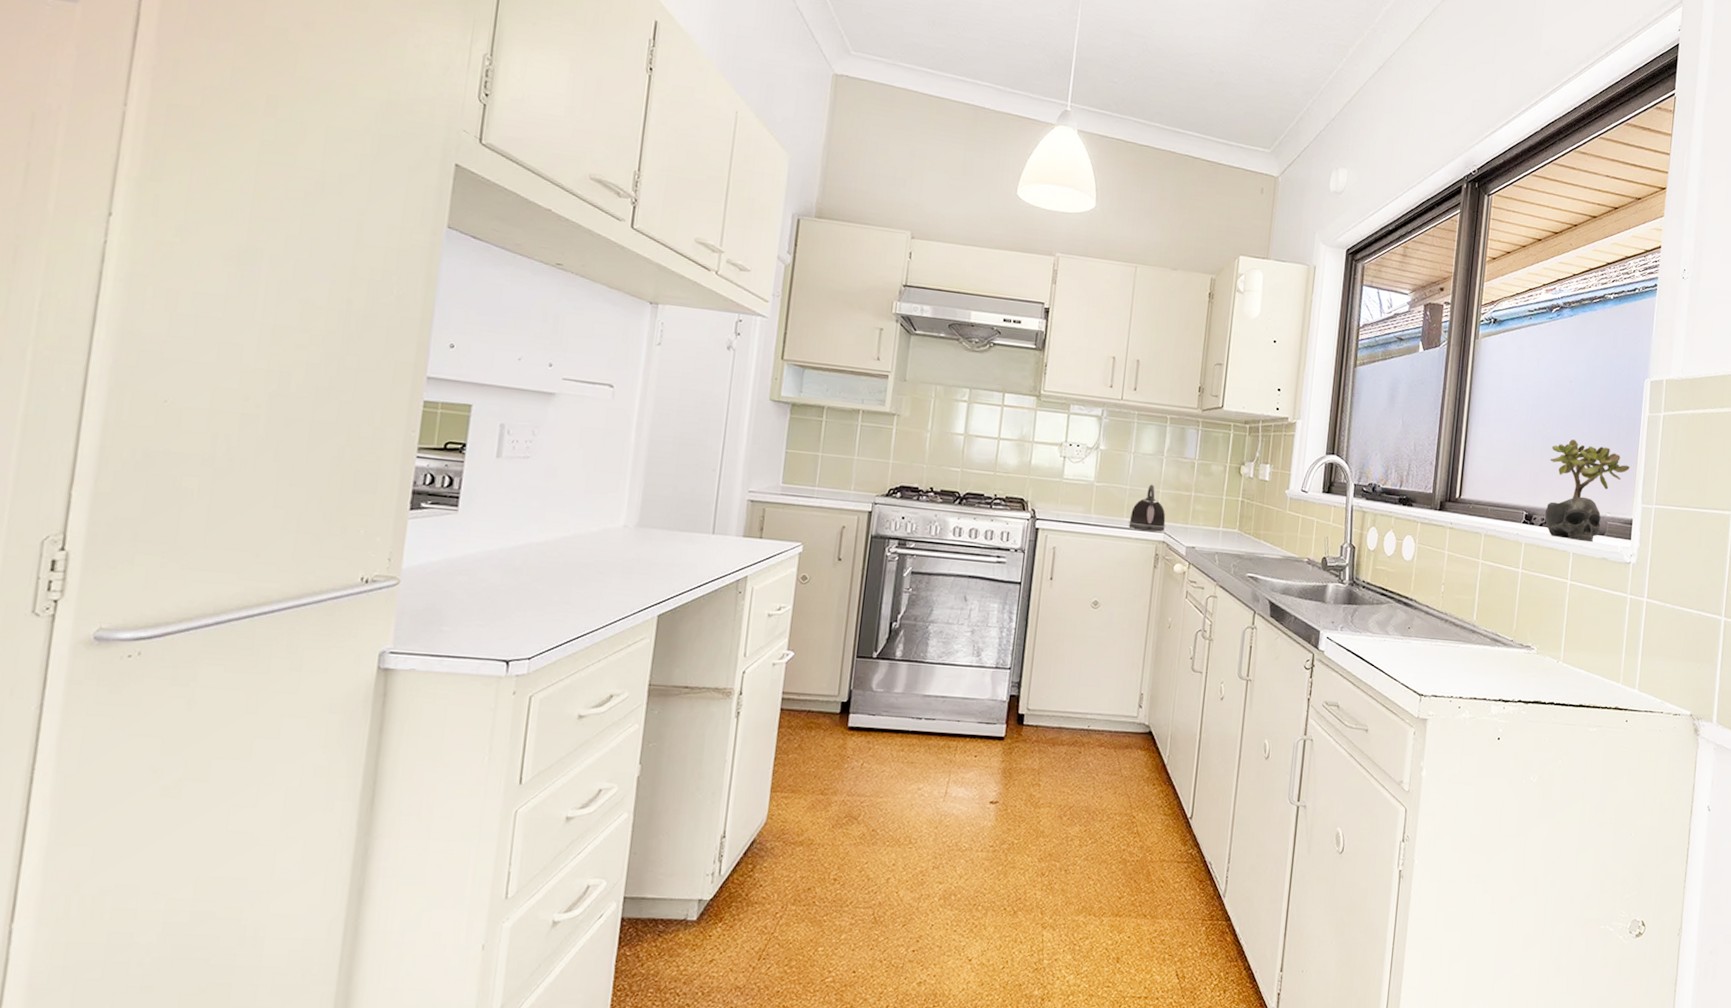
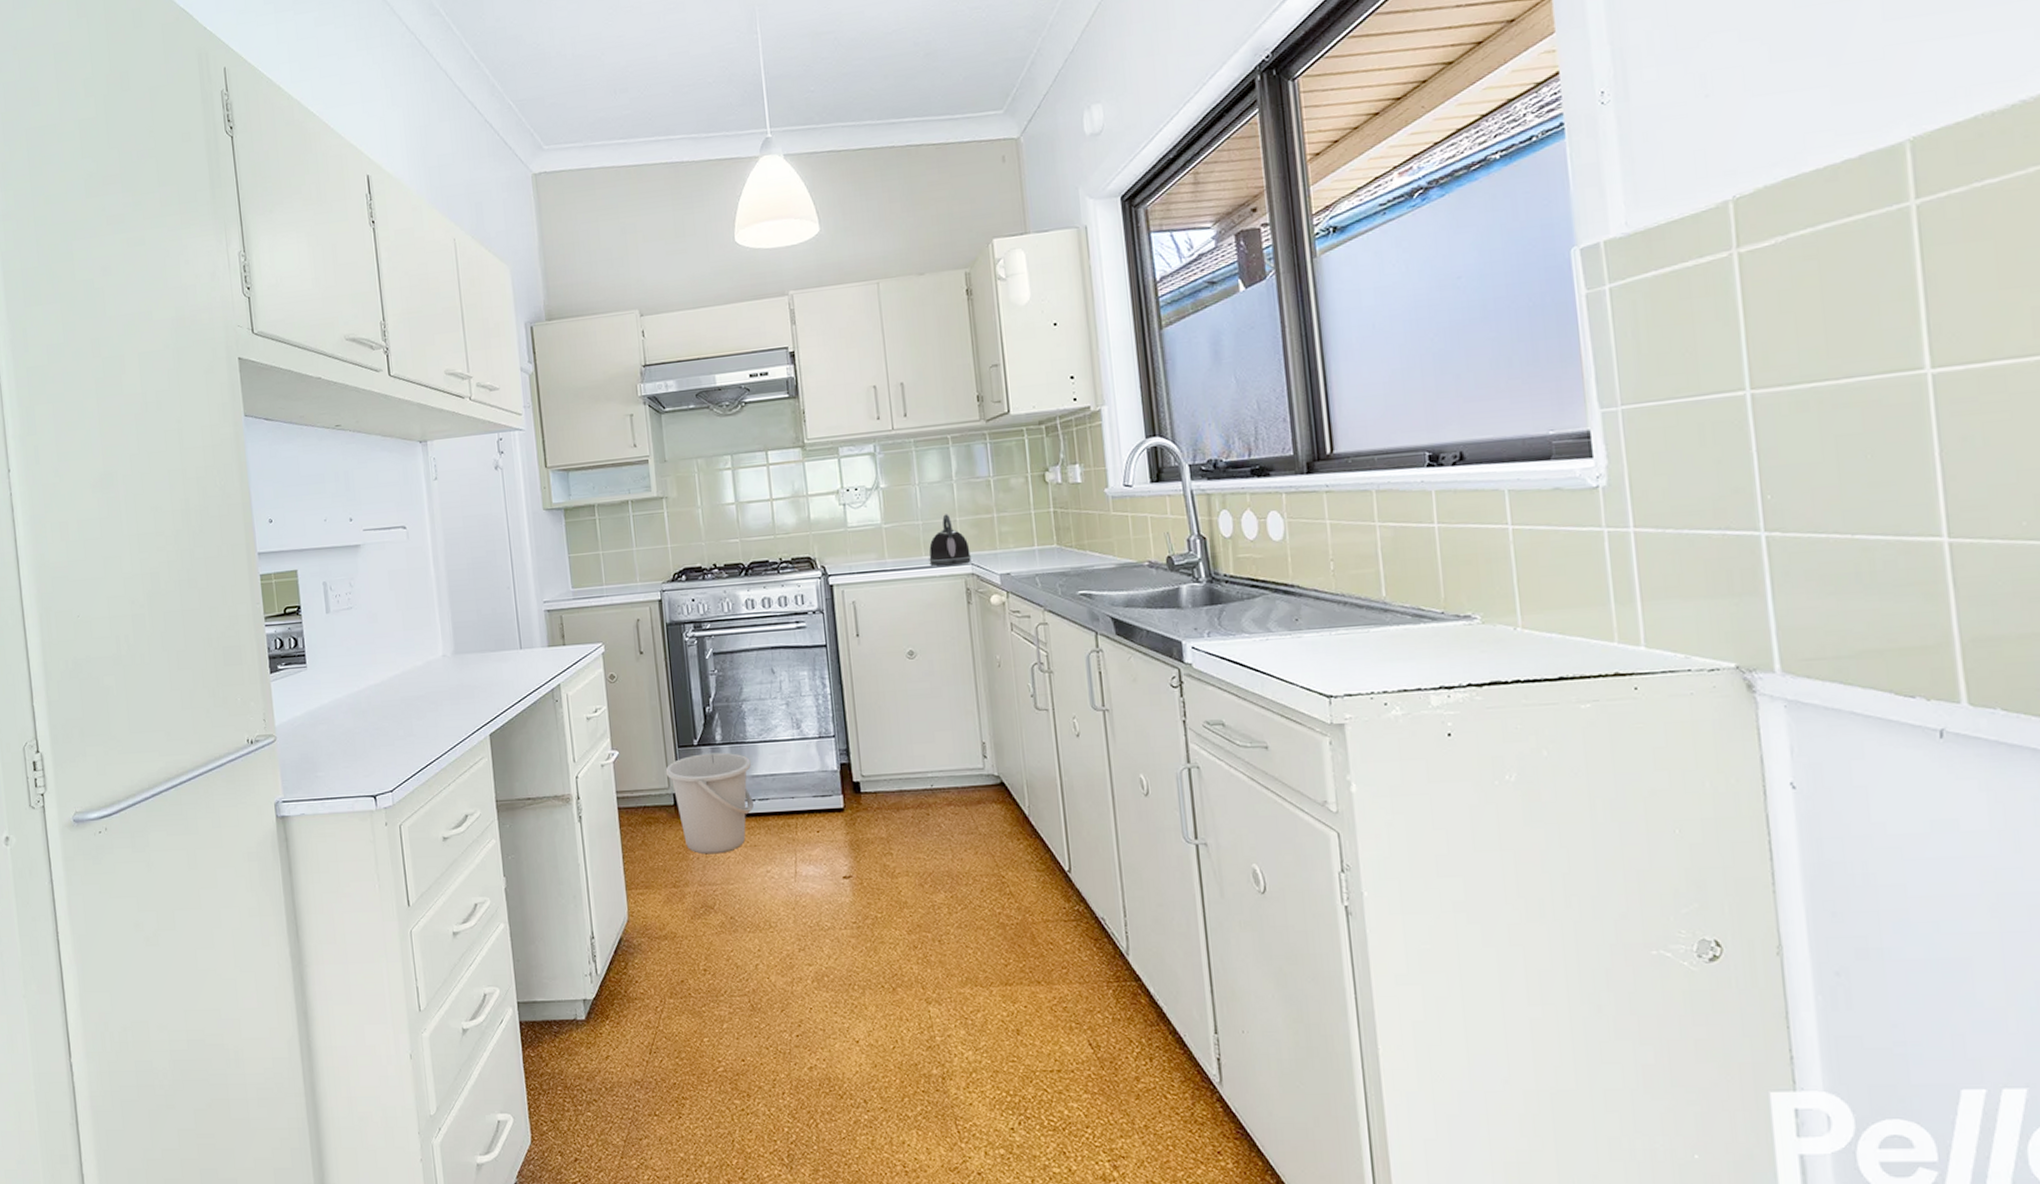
bucket: none [838,667,926,767] -> present [665,752,754,855]
succulent plant: present [1545,439,1630,543] -> none [1449,347,1572,476]

